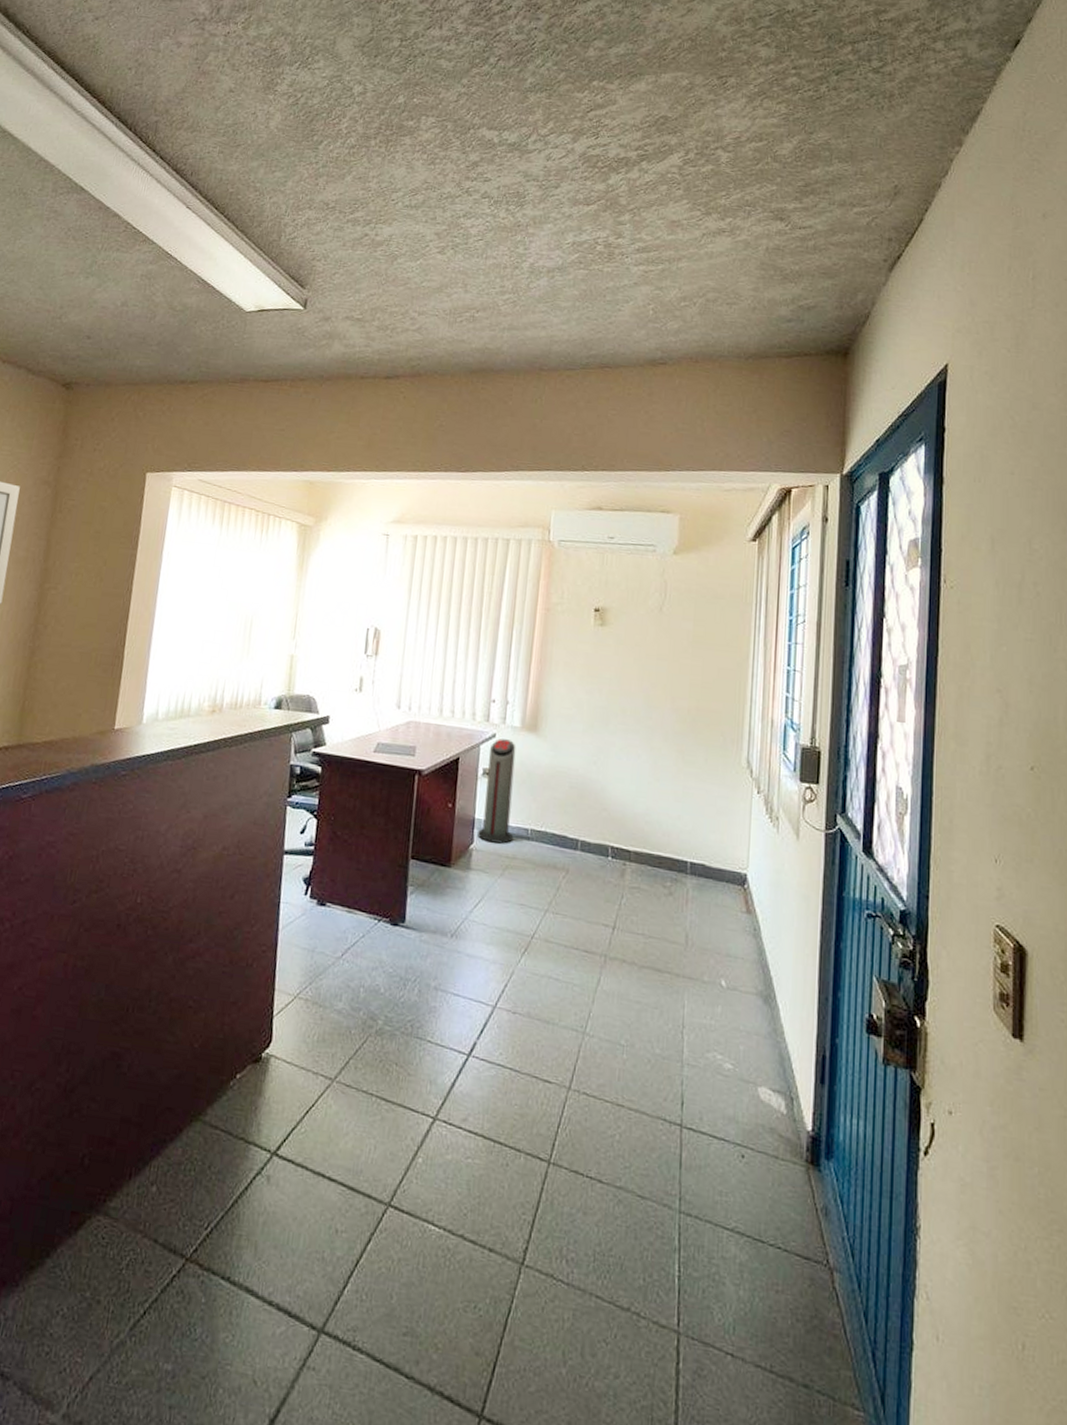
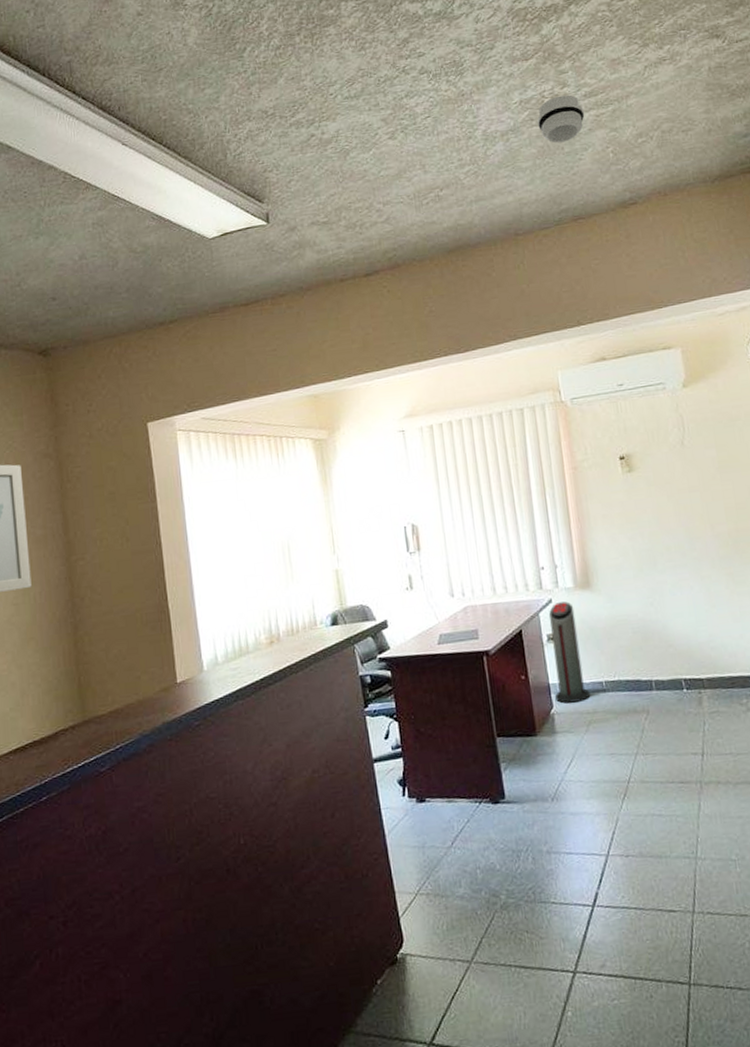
smoke detector: none [585,245,634,291] -> present [537,95,585,143]

